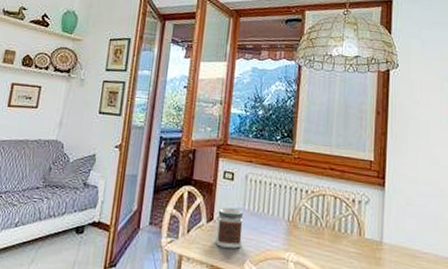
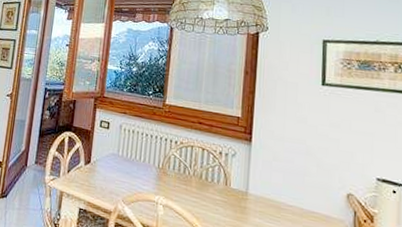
jar: present [215,207,244,249] -> none [92,152,118,189]

